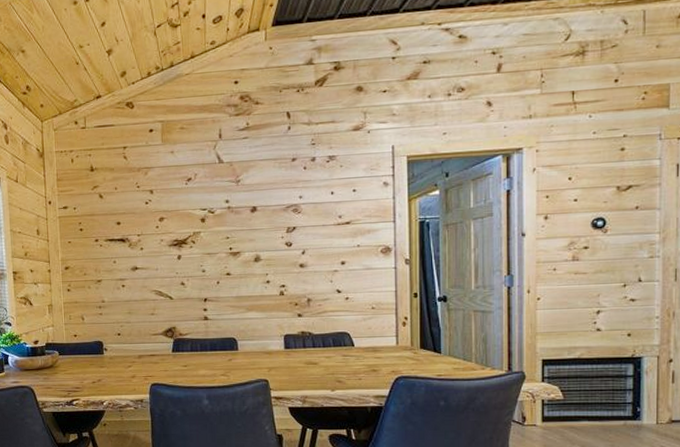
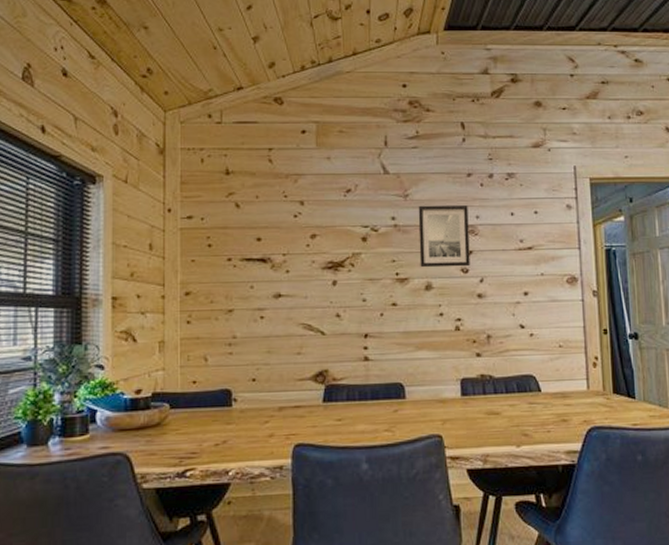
wall art: none [248,187,294,243] -> present [418,205,470,268]

